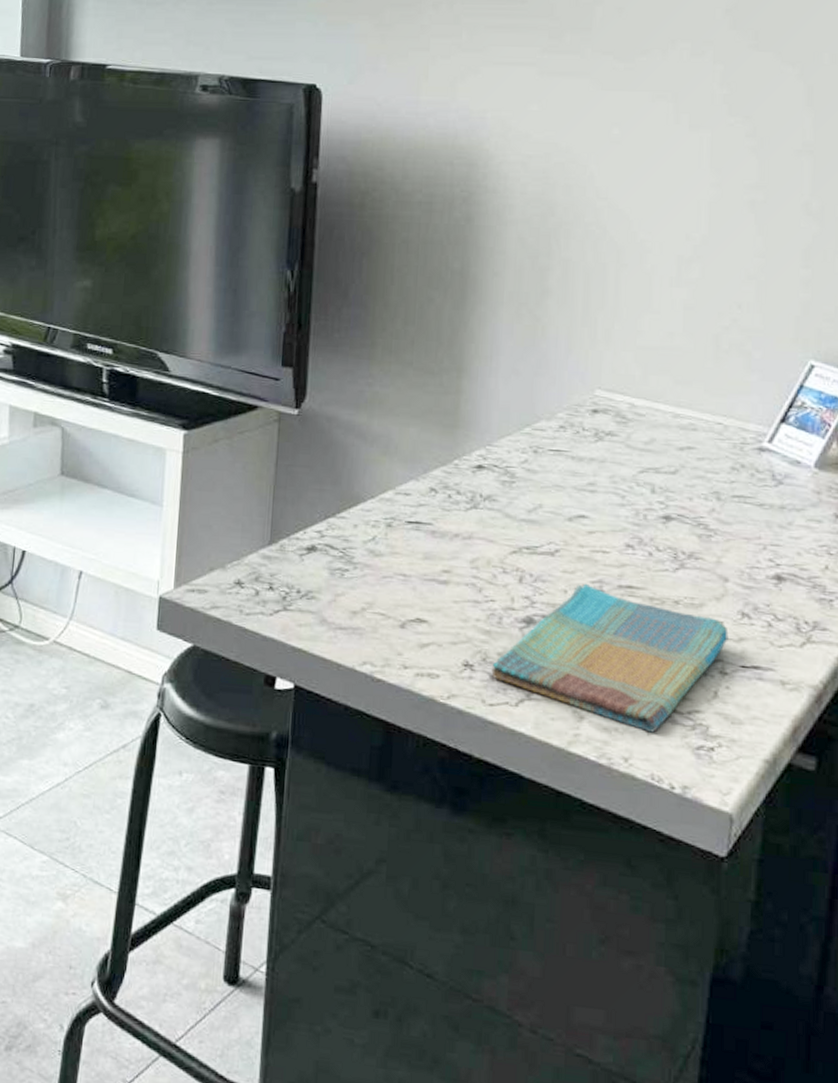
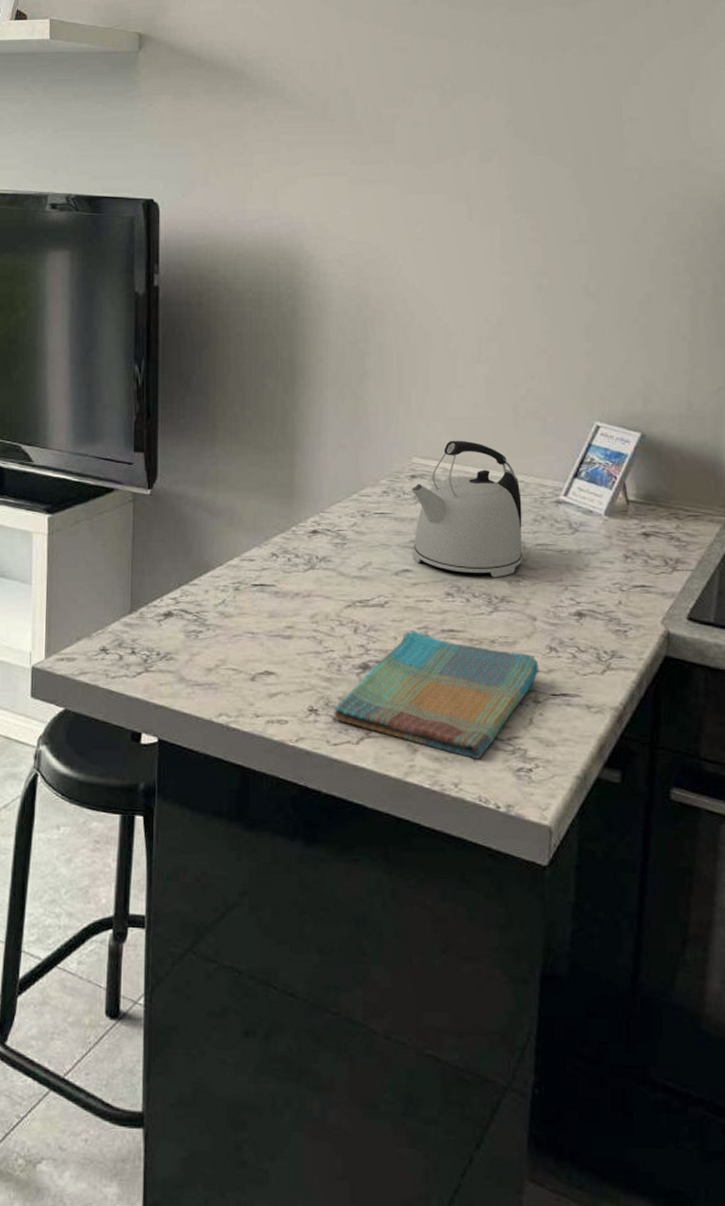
kettle: none [590,372,719,531] -> present [412,440,523,578]

